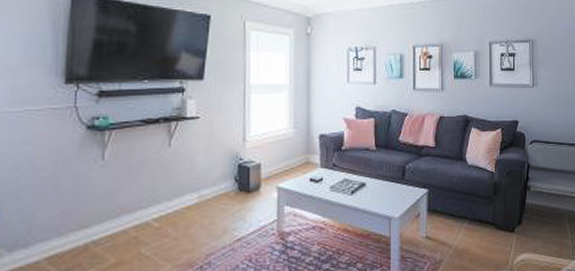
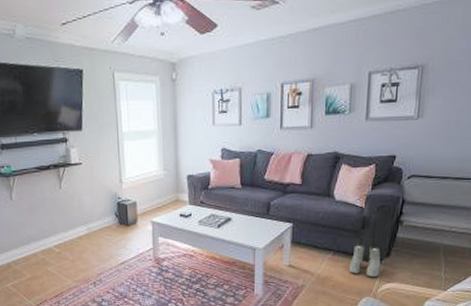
boots: none [485,212,514,248] -> present [349,245,381,278]

